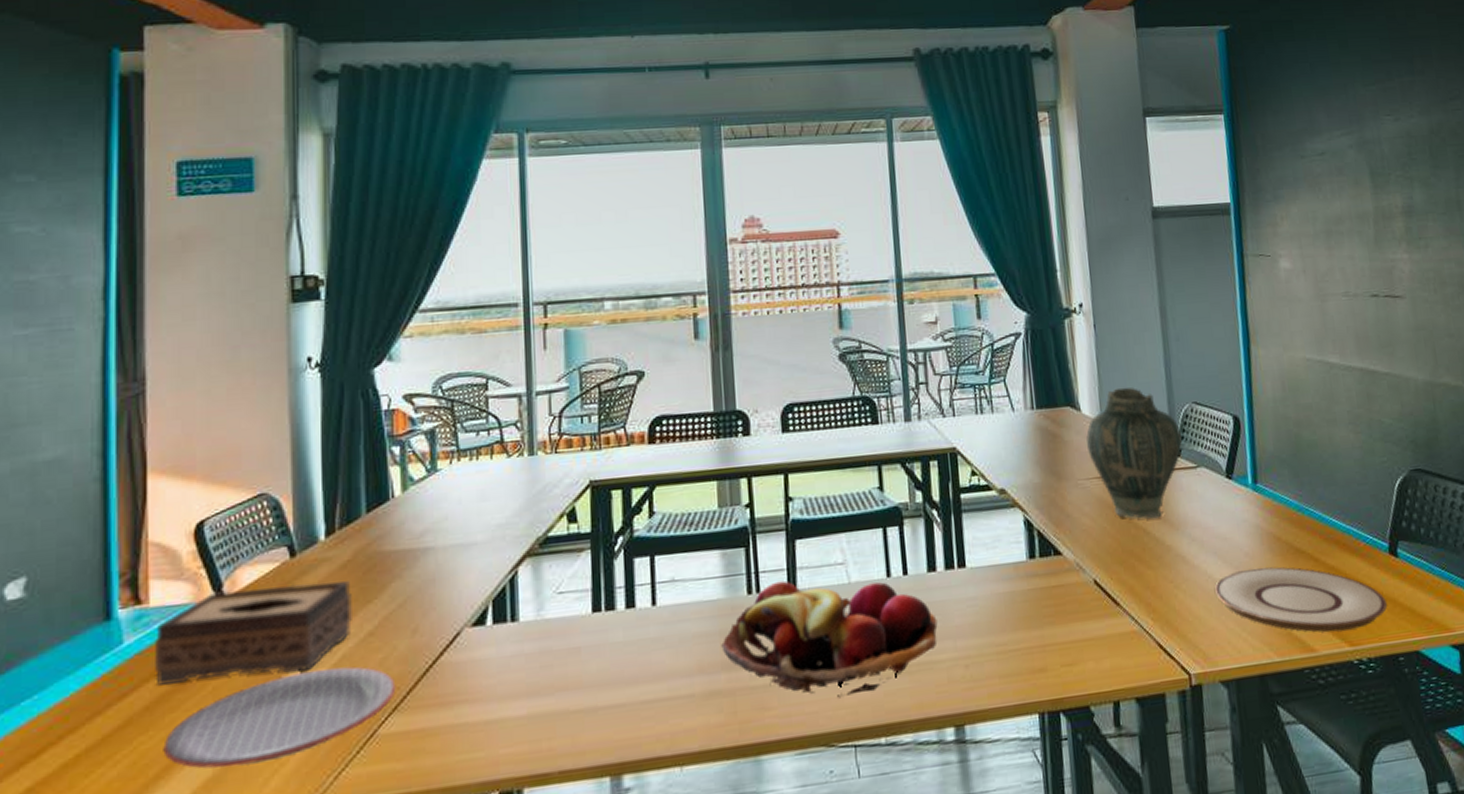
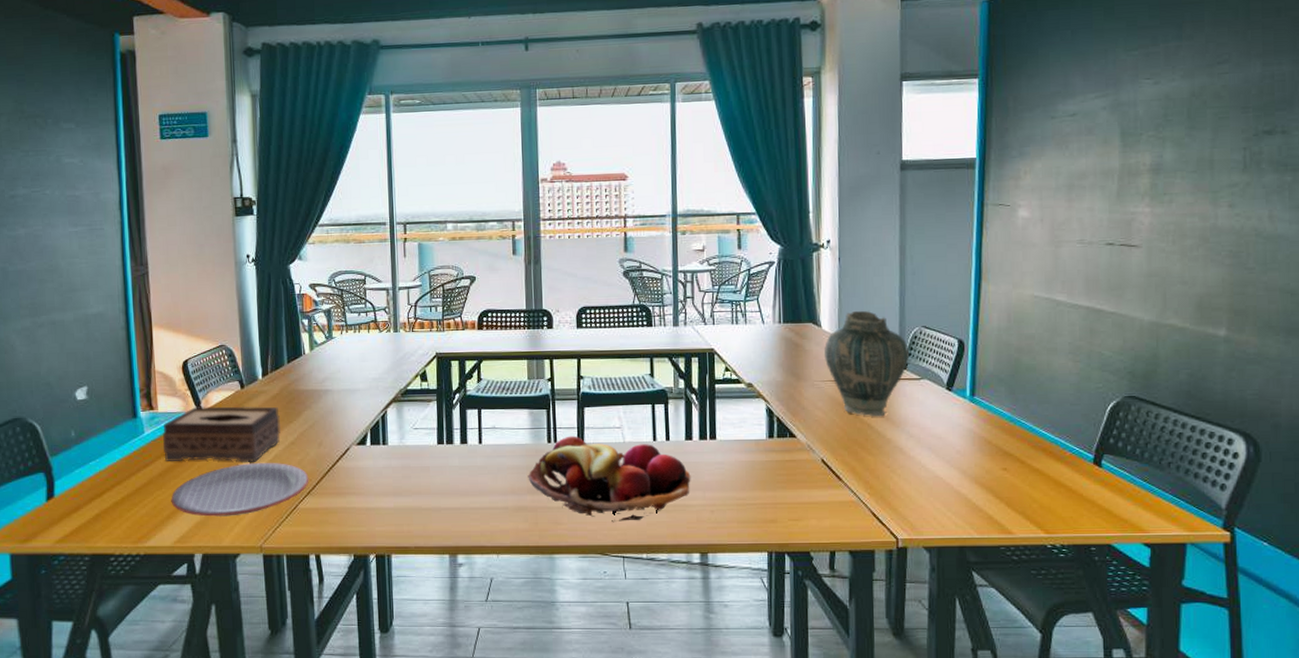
plate: present [1214,567,1387,633] -> none [926,463,1085,521]

